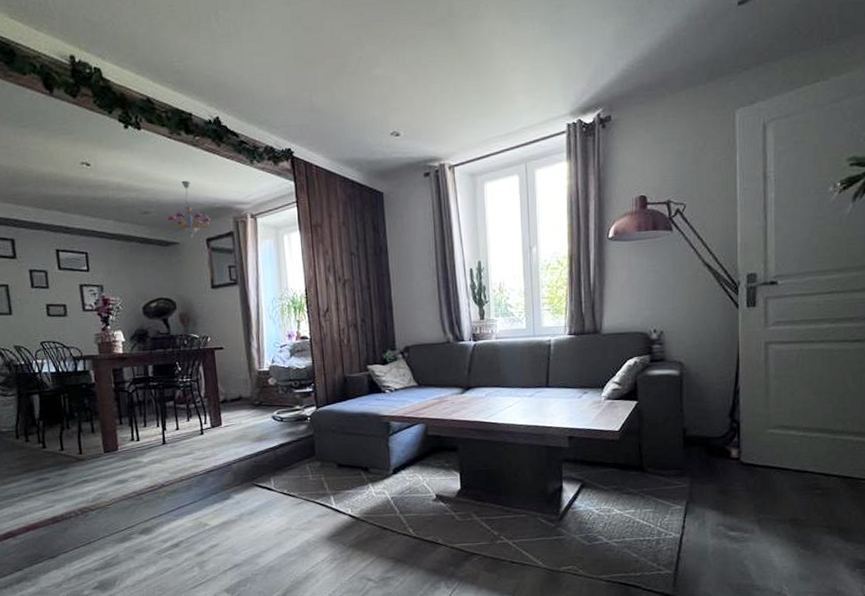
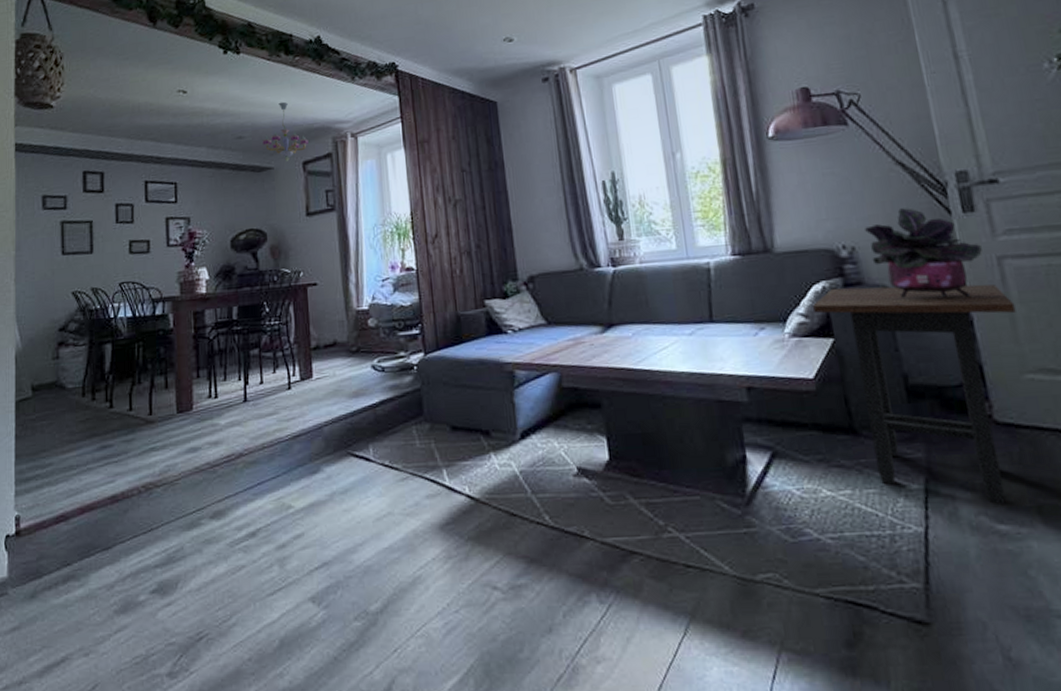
side table: none [626,363,771,519] -> present [813,284,1016,506]
potted plant: none [672,301,755,373] -> present [863,208,982,298]

